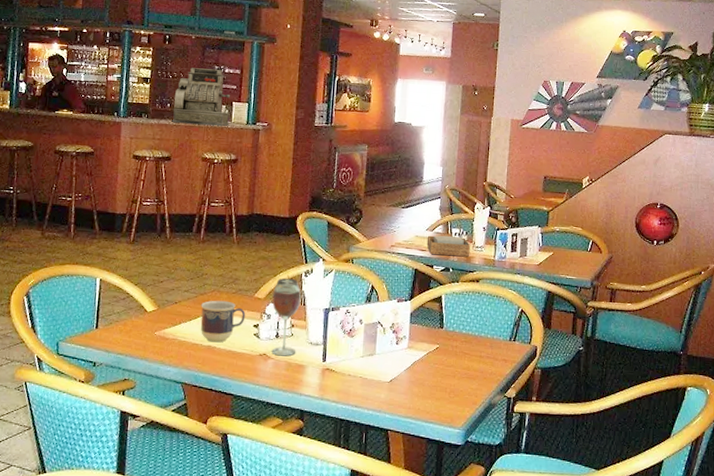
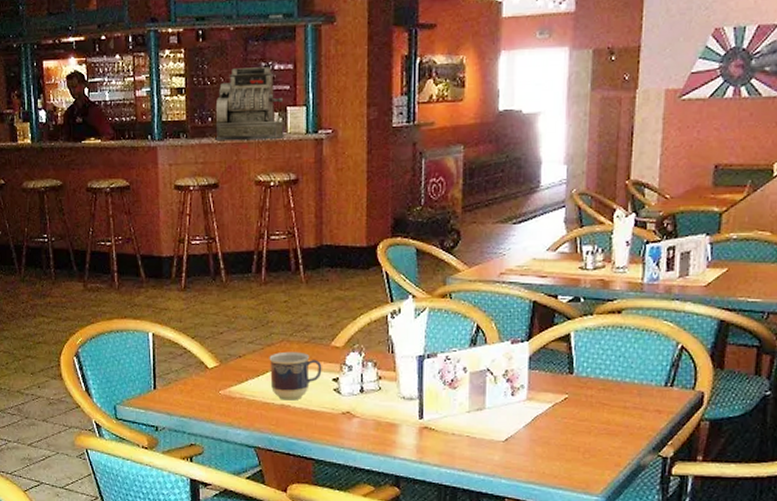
wineglass: present [272,277,301,356] -> none [353,321,389,414]
napkin holder: present [426,235,471,257] -> none [548,255,609,282]

